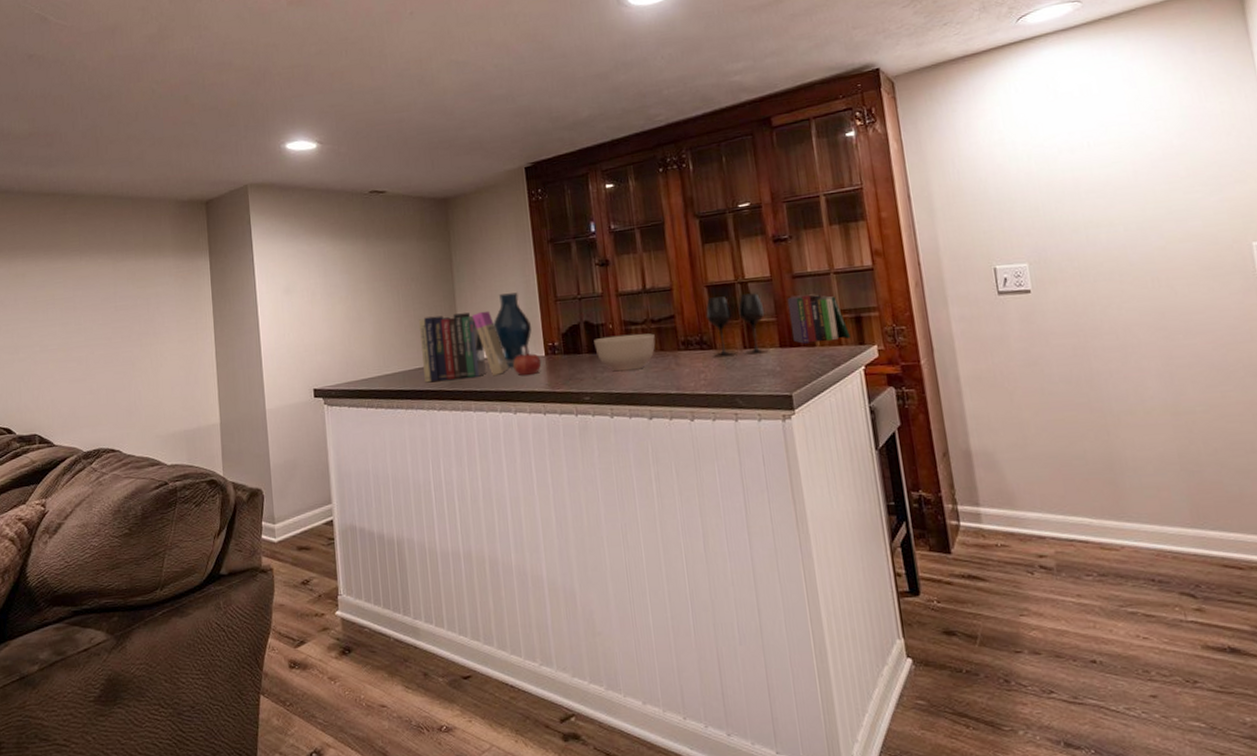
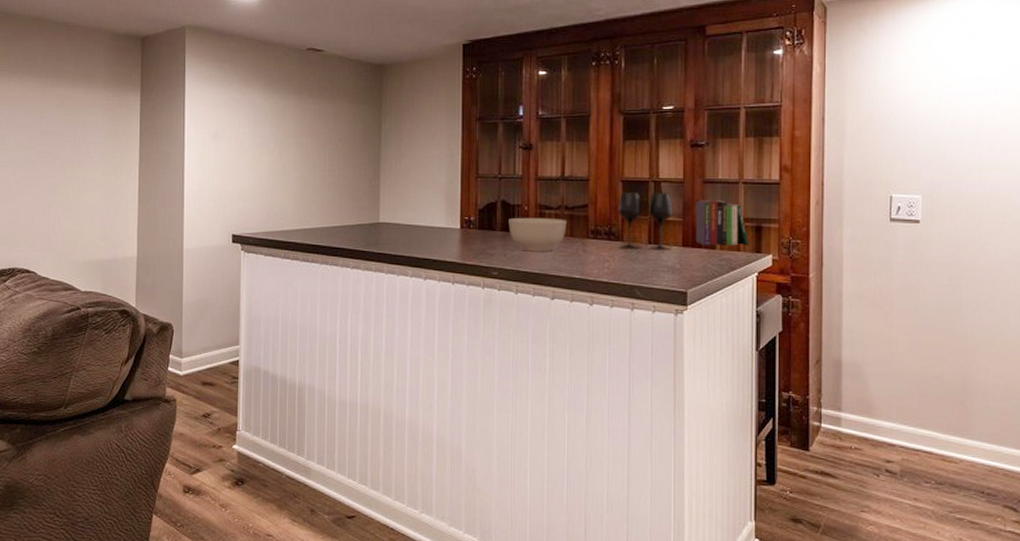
books: present [419,310,510,383] -> none [342,178,425,243]
vase: present [493,292,532,369] -> none [414,165,450,238]
fruit: present [513,351,542,377] -> none [429,222,456,246]

